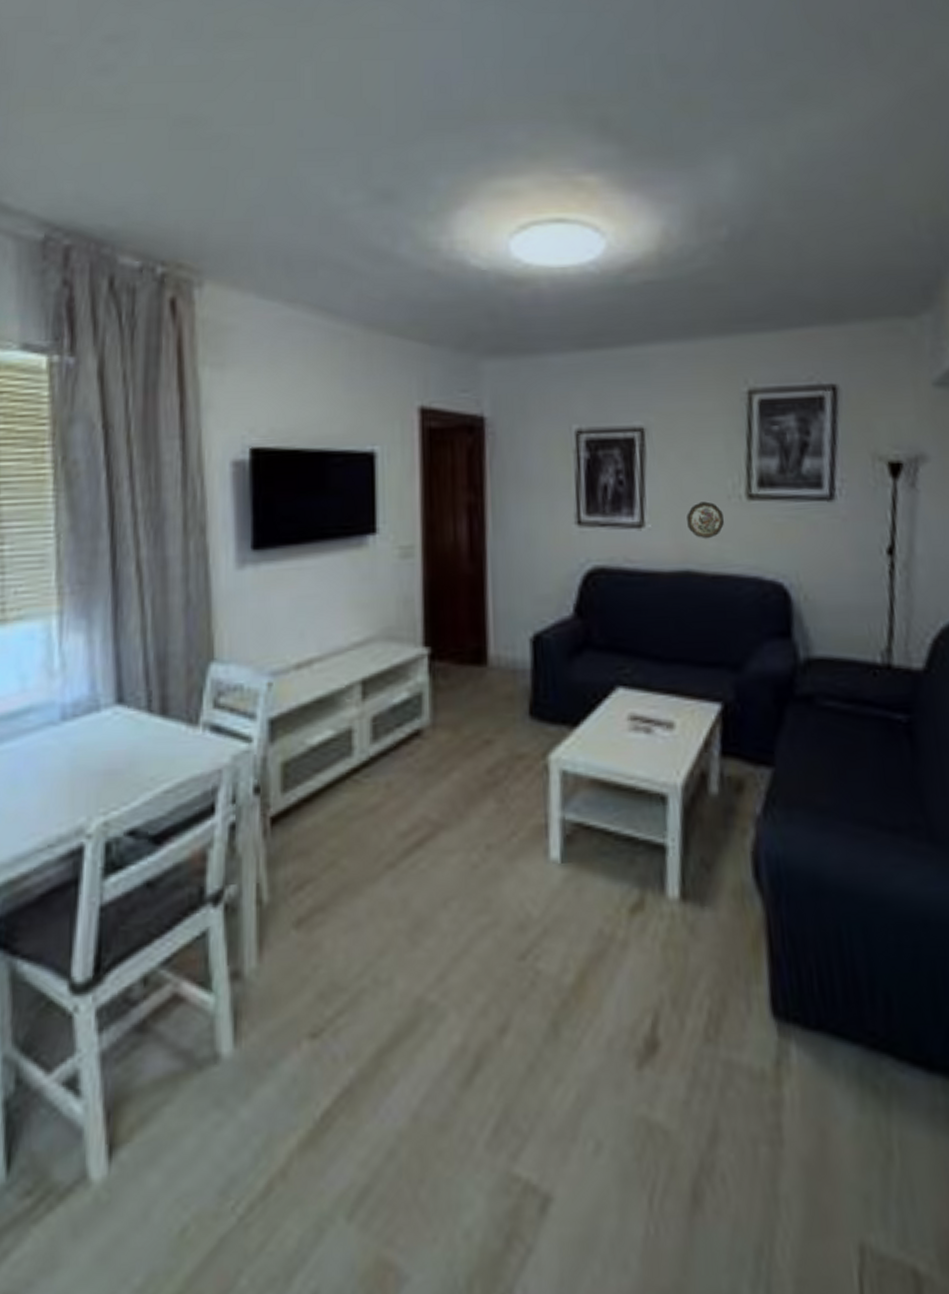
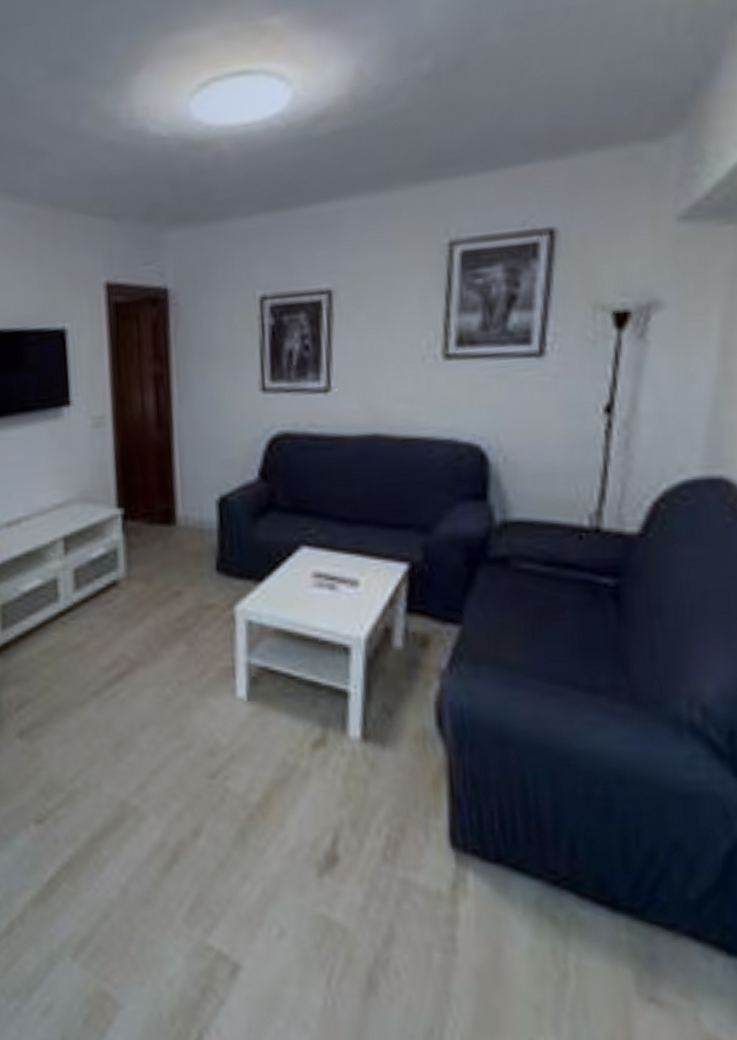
decorative plate: present [686,501,724,539] -> none [376,363,417,402]

